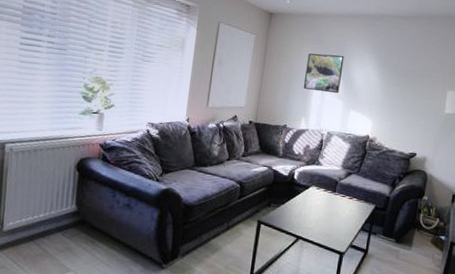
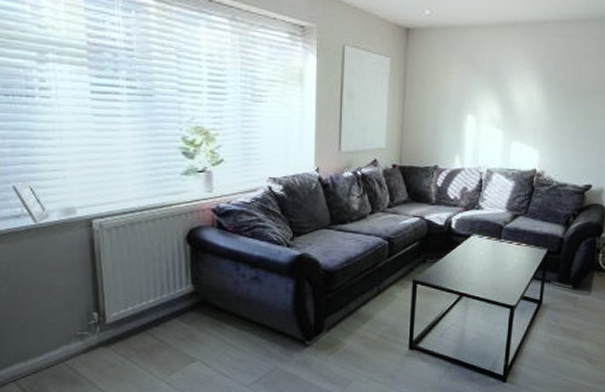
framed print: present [303,53,344,94] -> none [454,74,501,123]

